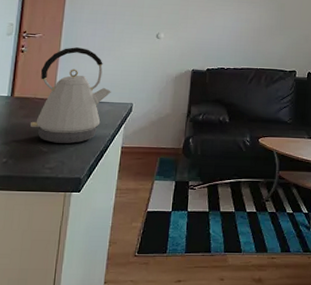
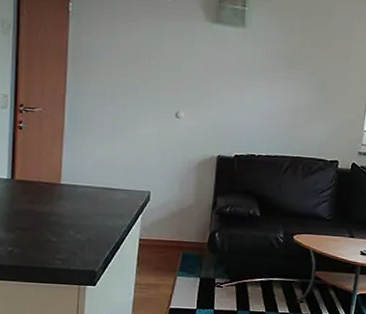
kettle: present [29,47,111,144] -> none [35,125,125,234]

